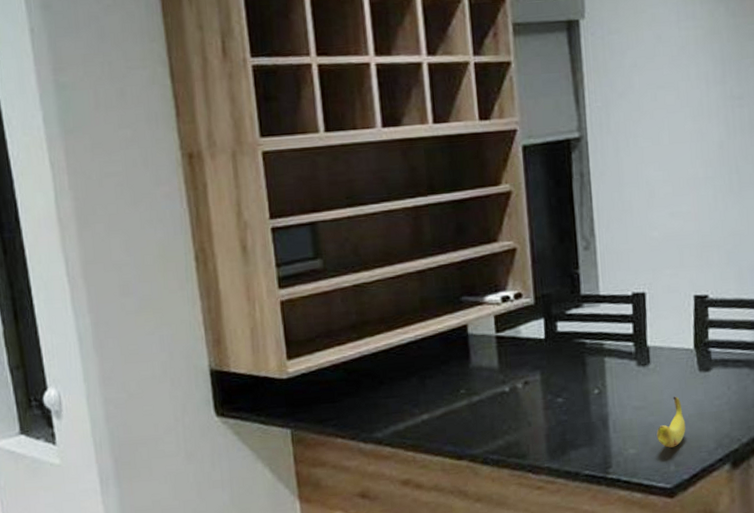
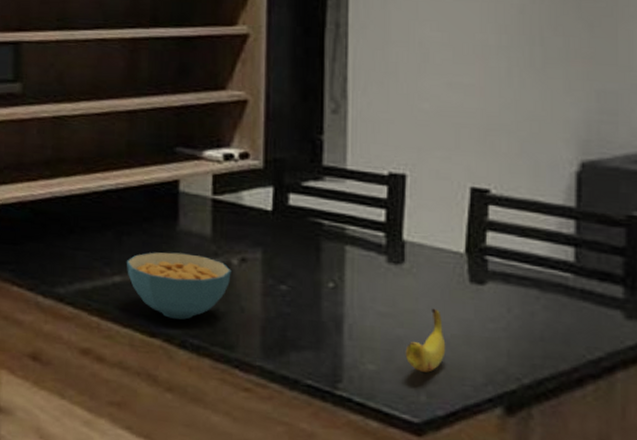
cereal bowl: none [431,385,518,442] -> present [126,252,231,320]

